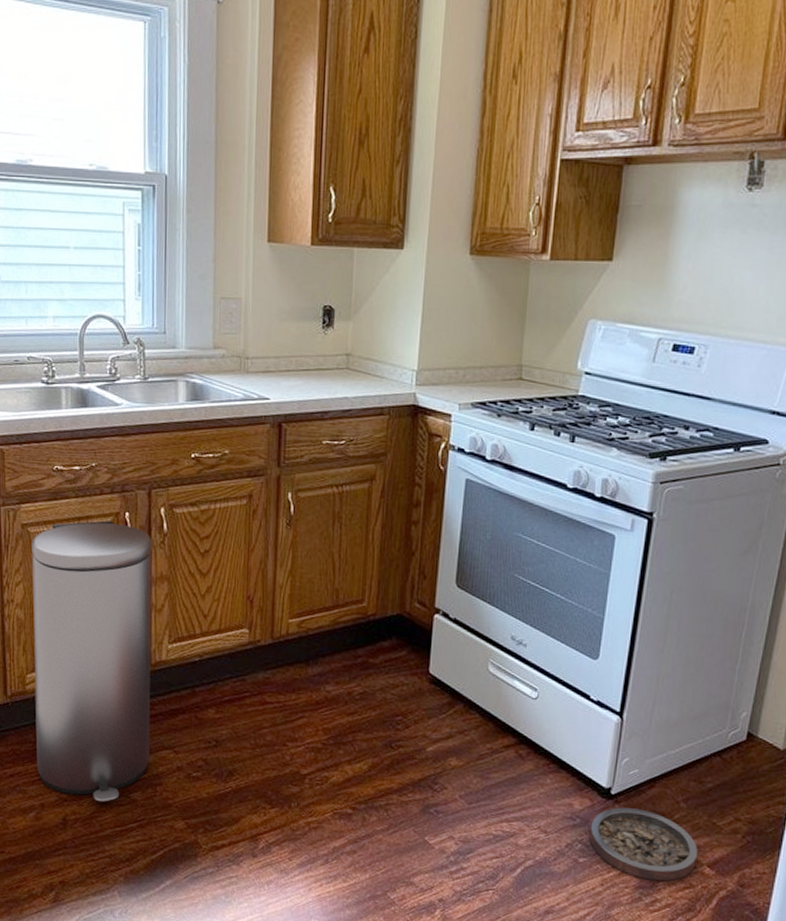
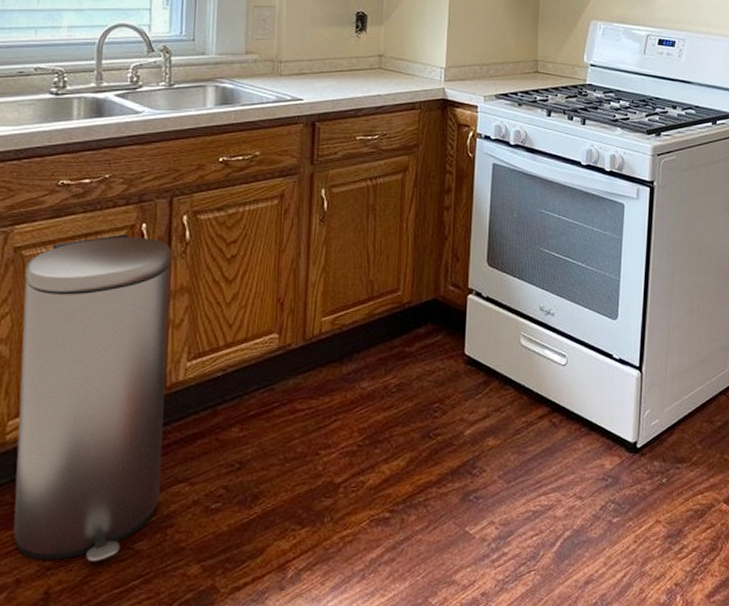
pet bowl: present [589,807,699,882] -> none [621,457,715,528]

